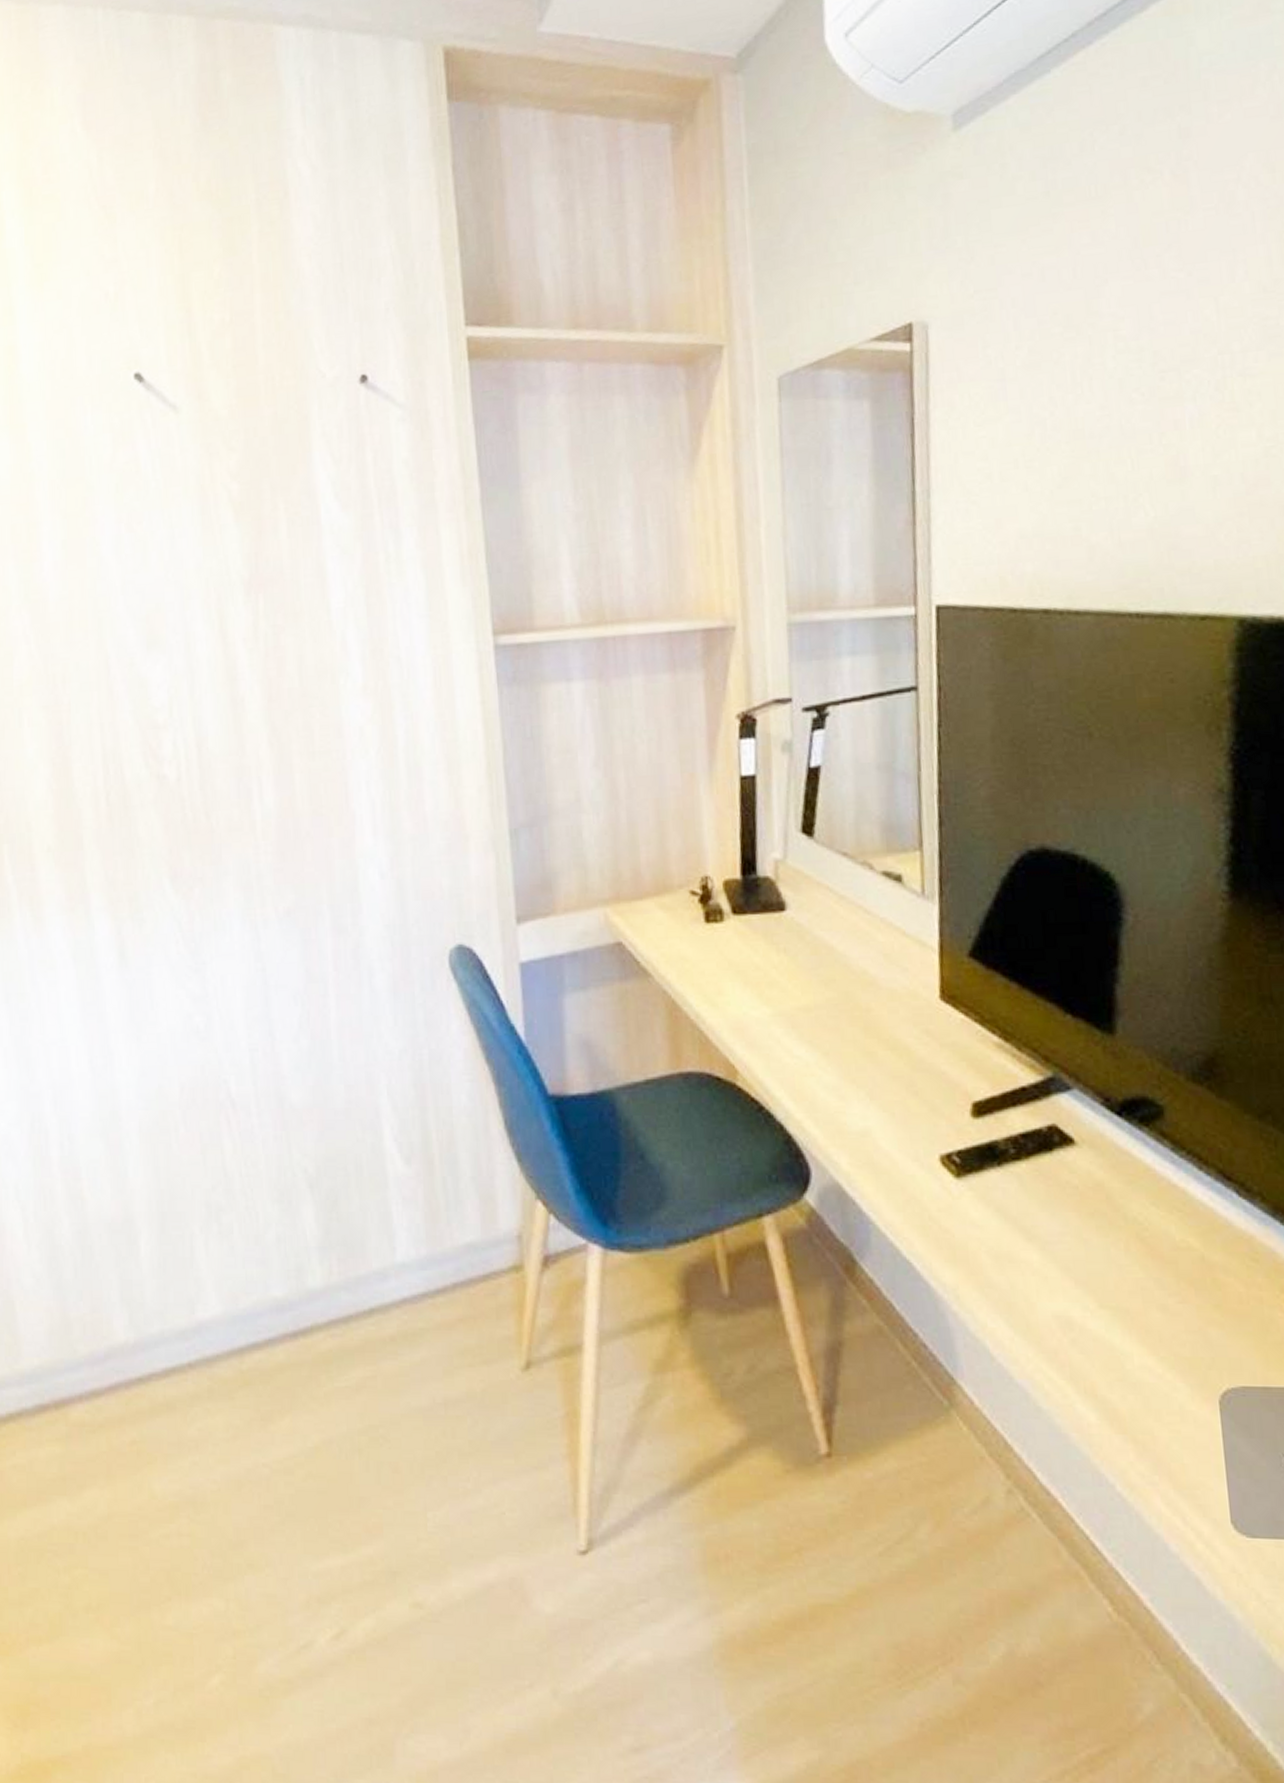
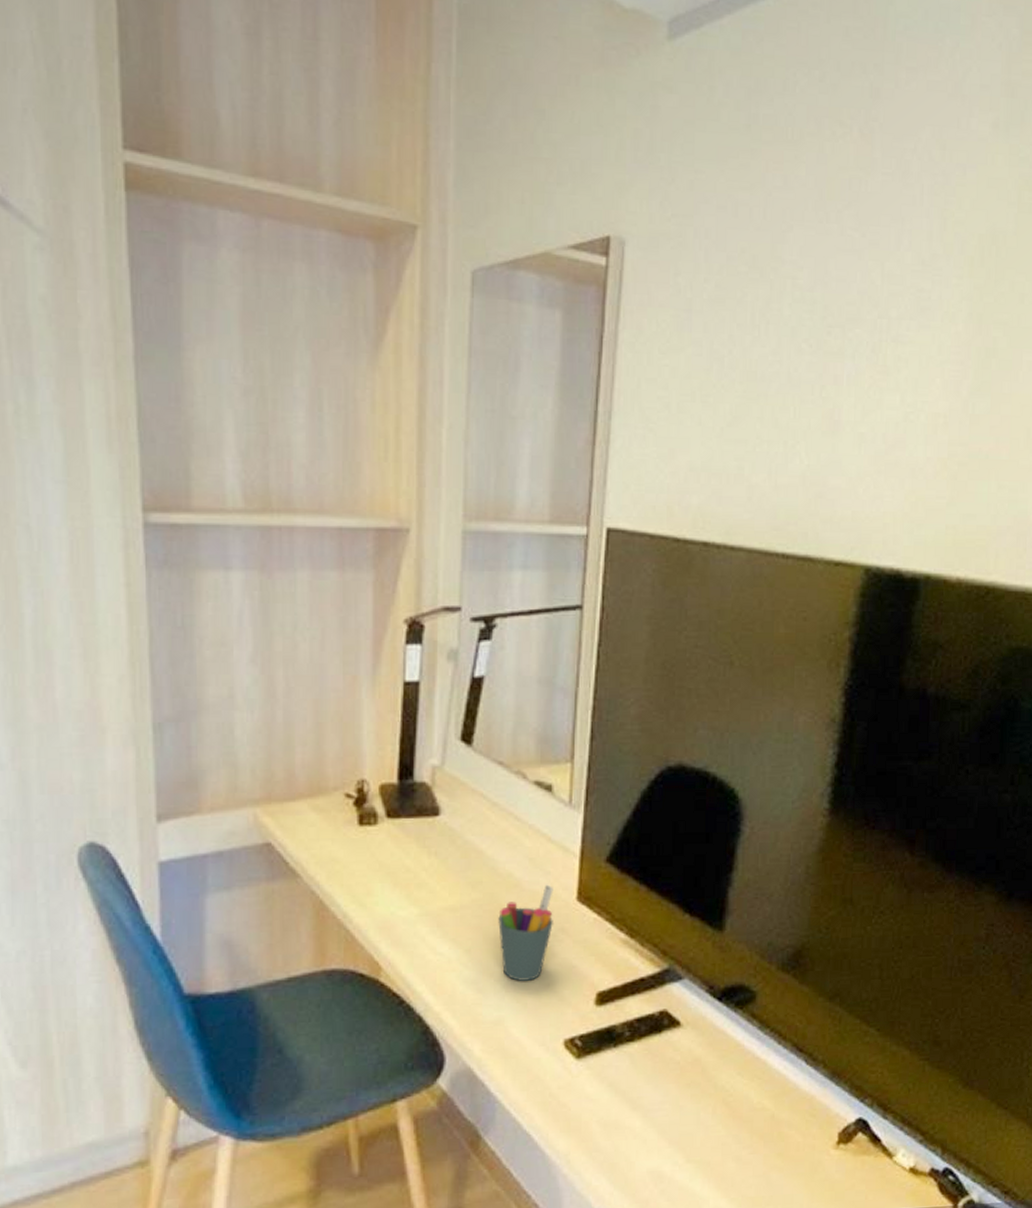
pen holder: none [855,982,916,1088] -> present [498,884,553,981]

